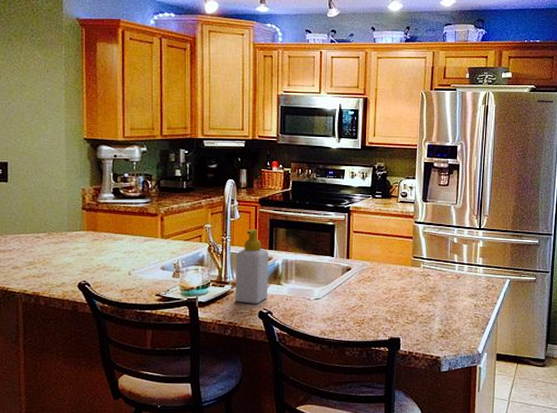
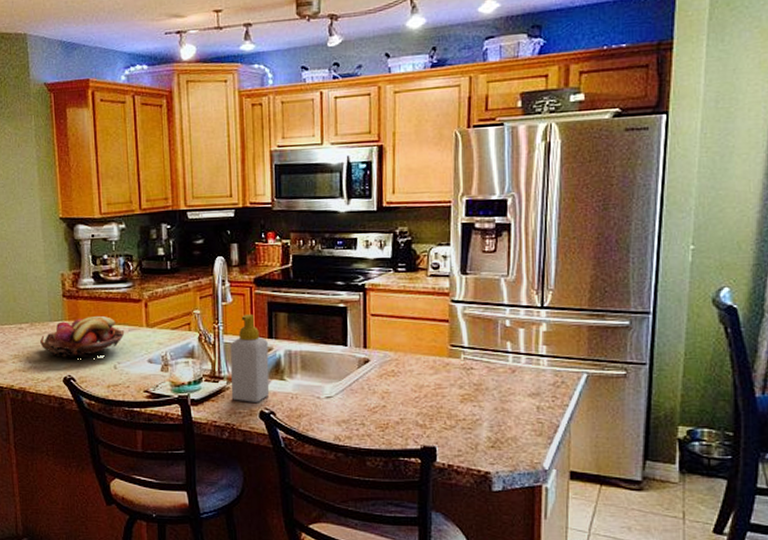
fruit basket: none [57,227,141,266] -> present [40,315,125,359]

